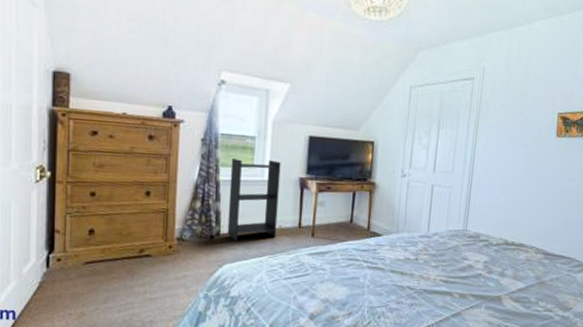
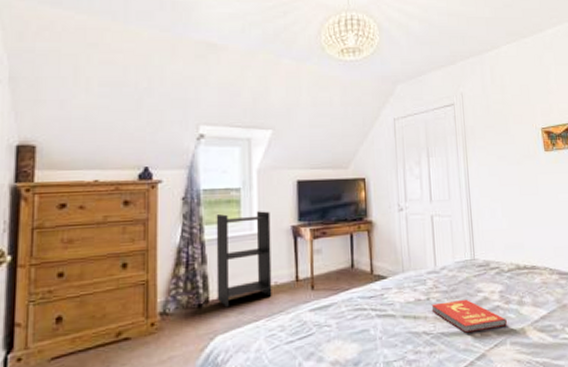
book: none [418,264,486,293] -> present [431,299,507,333]

